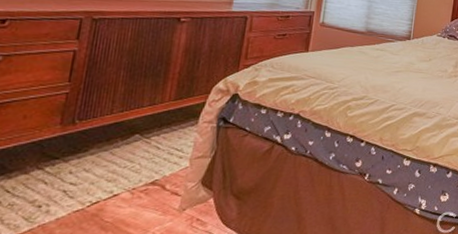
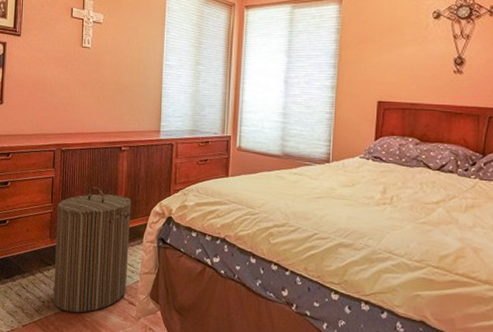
laundry hamper: none [56,61,187,215] -> present [53,186,131,313]

